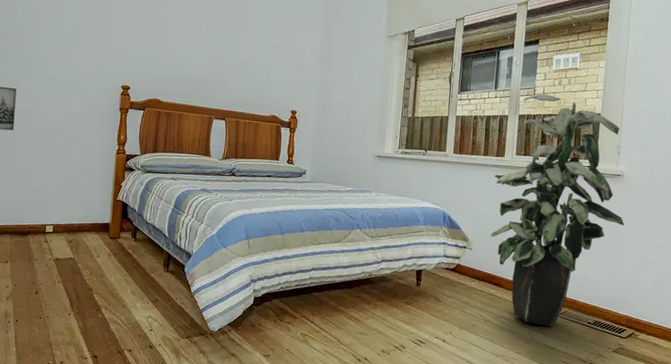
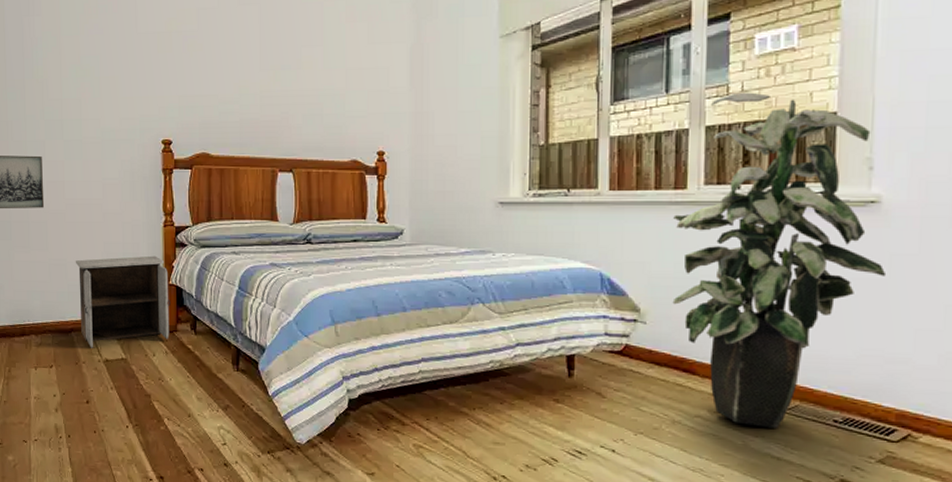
nightstand: none [36,175,117,248] -> present [75,255,170,348]

